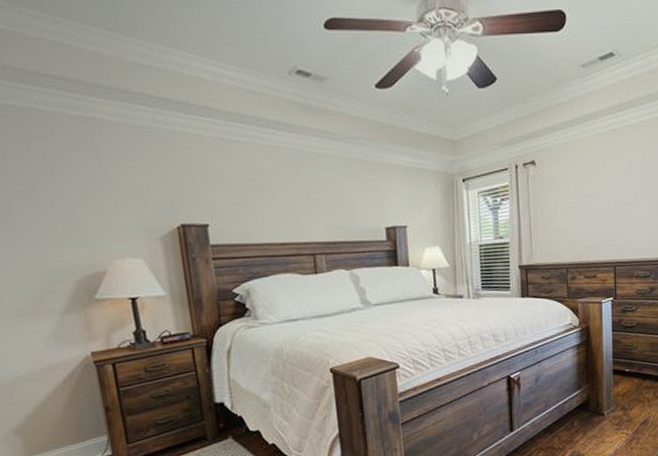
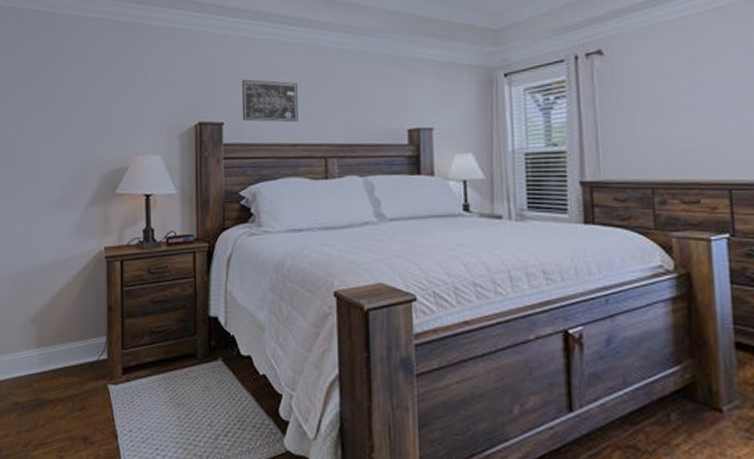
wall art: none [222,181,285,223] -> present [241,79,298,123]

